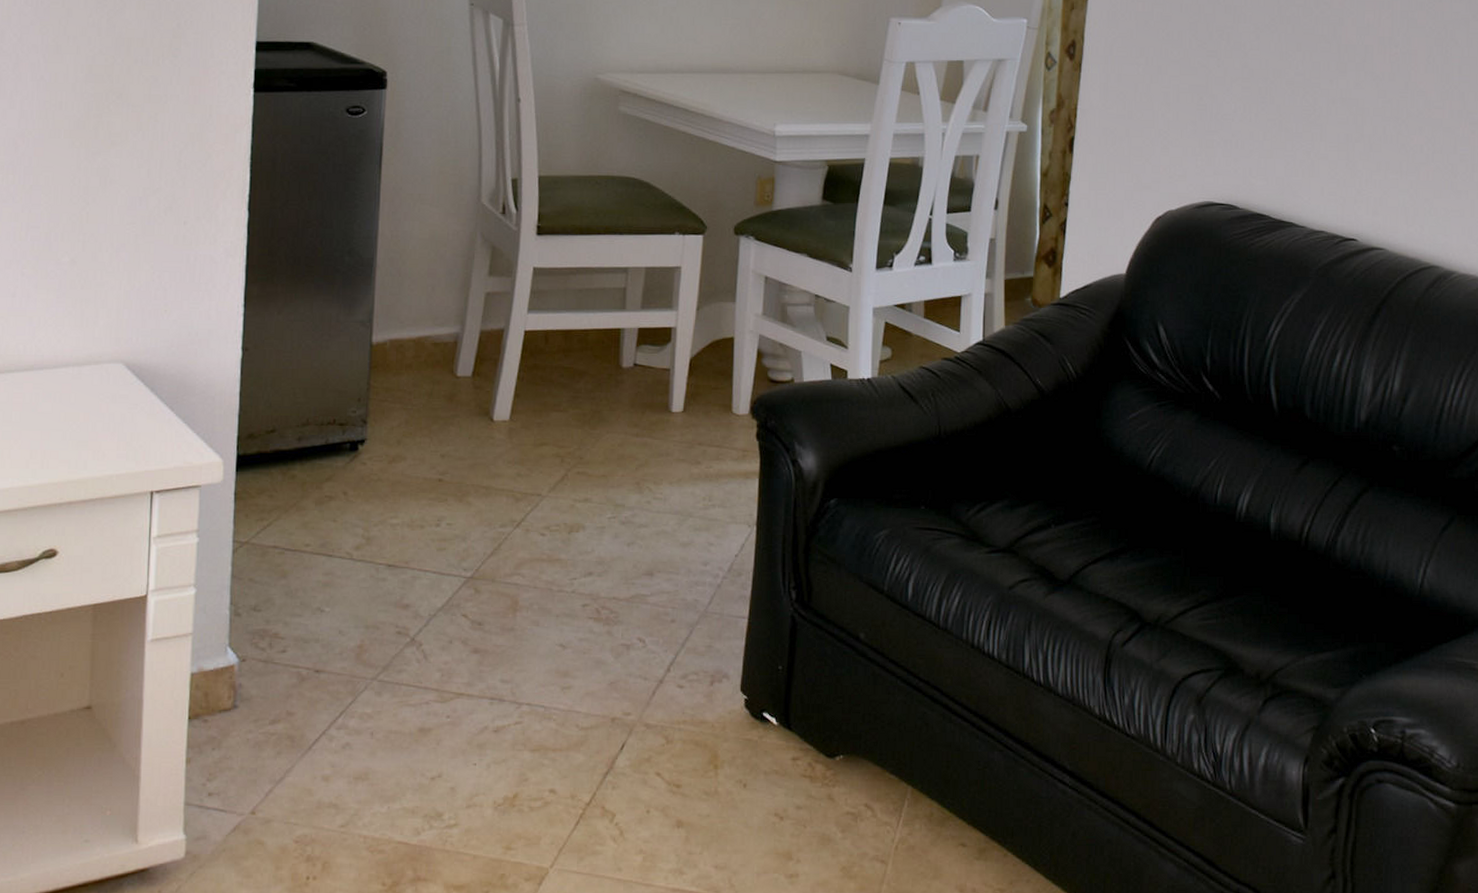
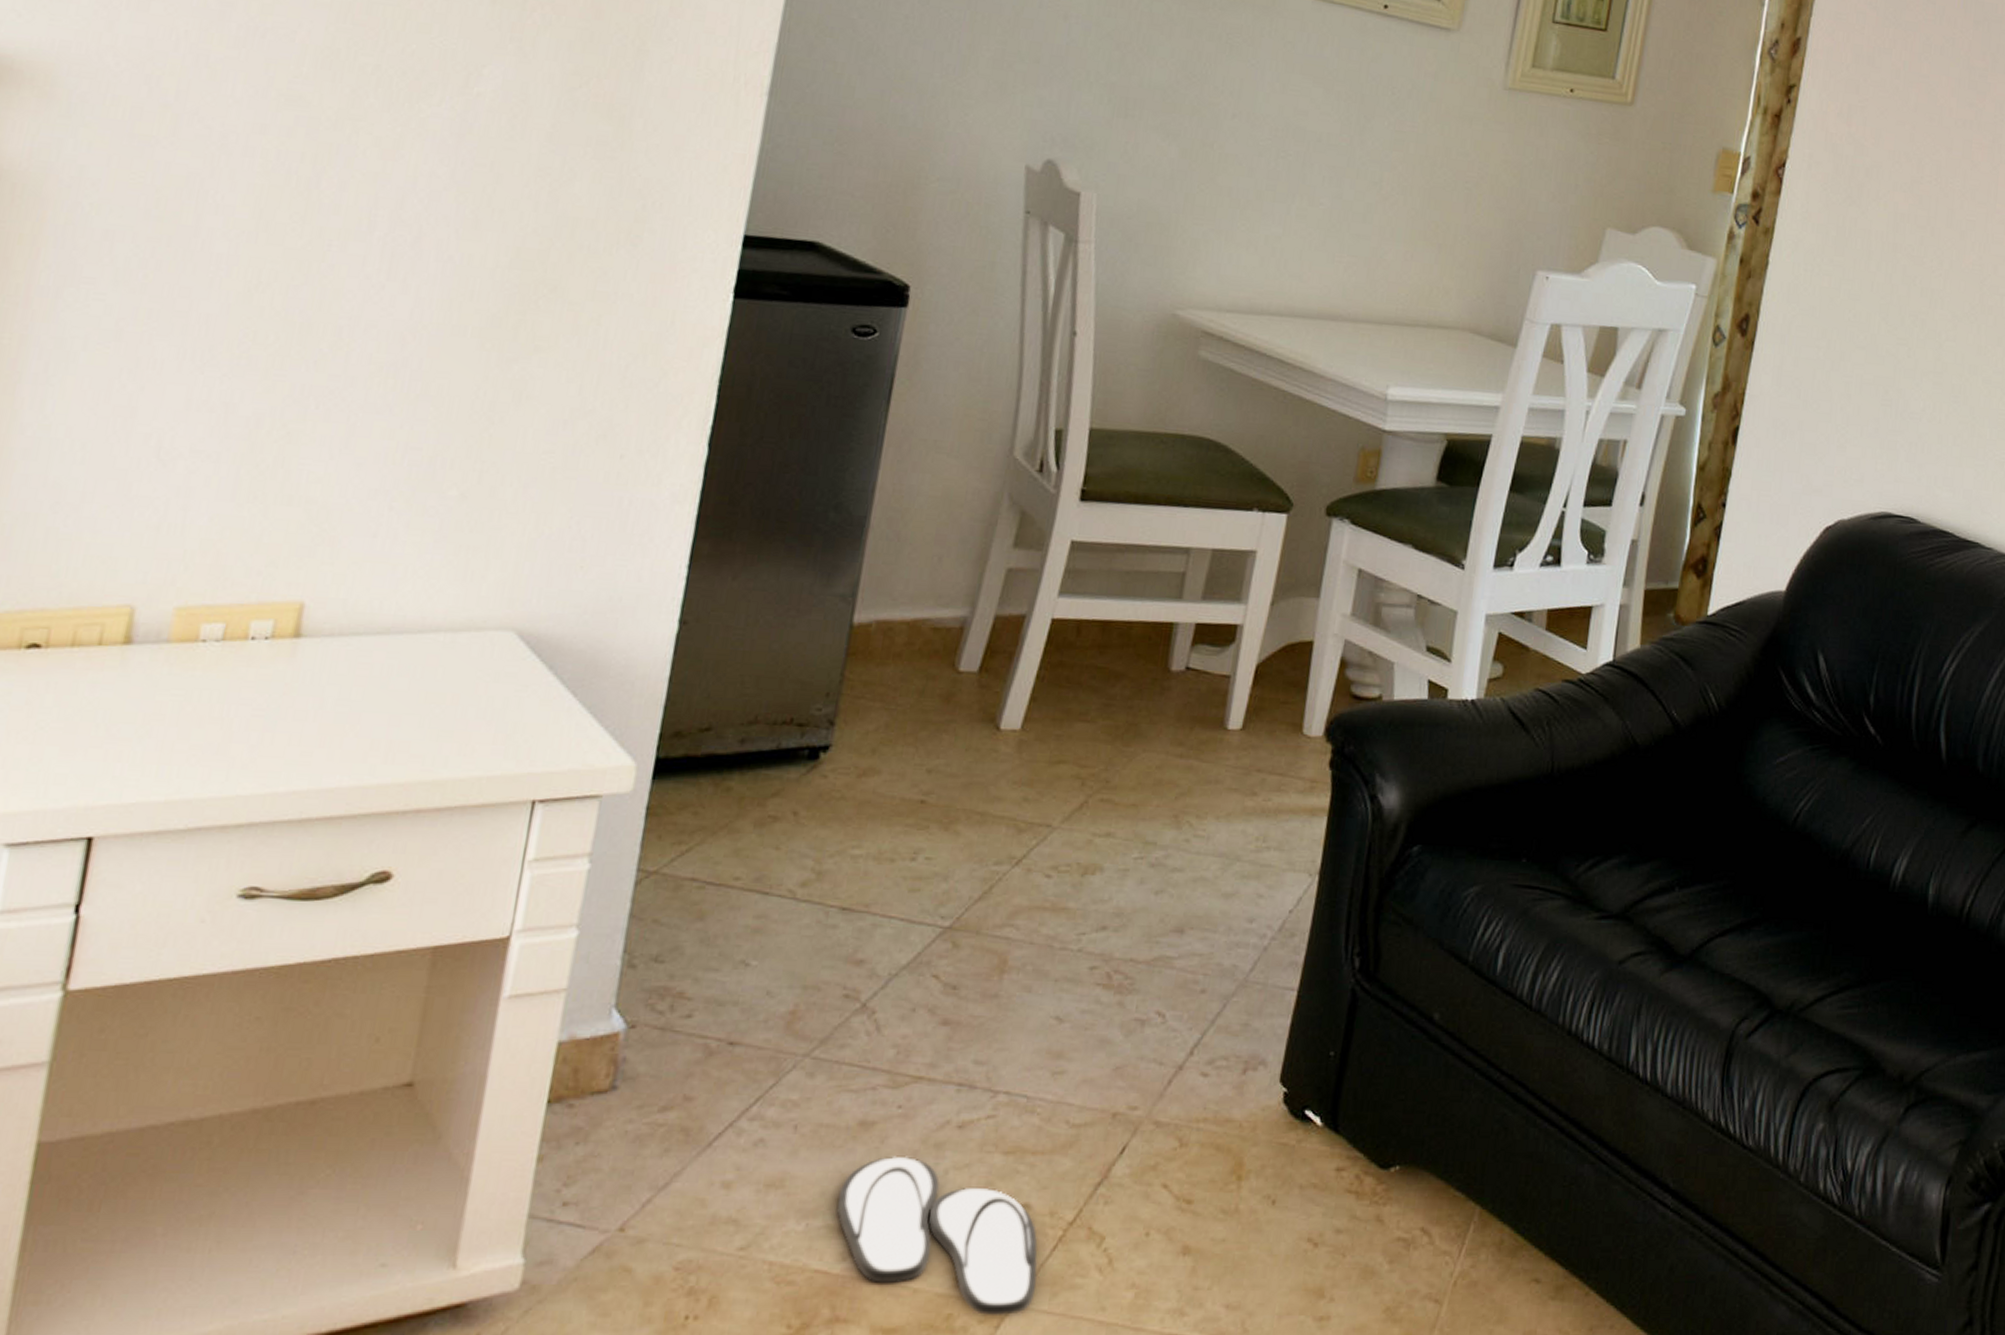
slippers: none [409,754,567,875] -> present [837,1155,1038,1315]

